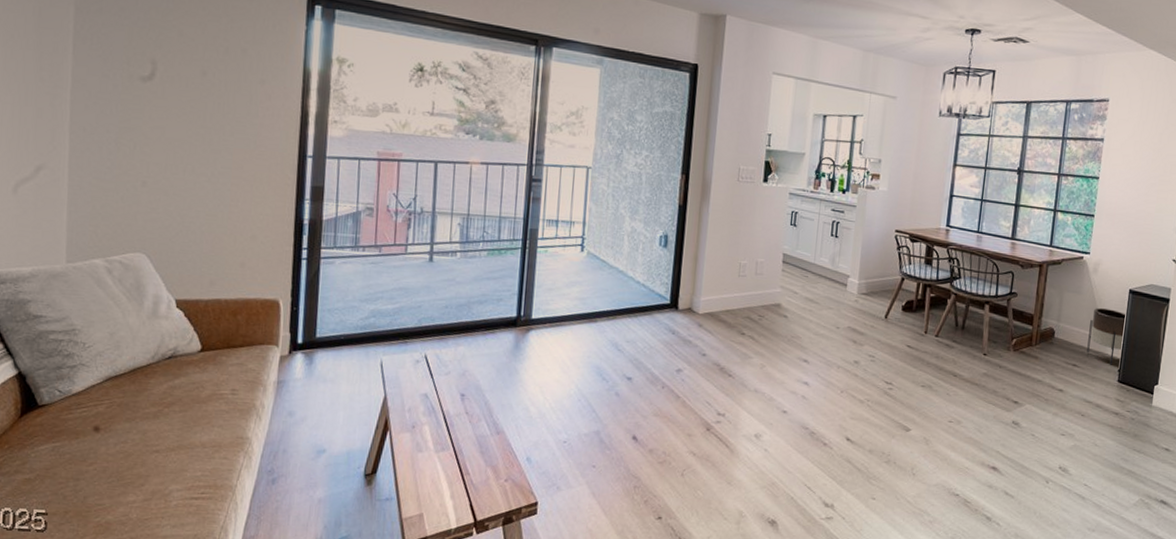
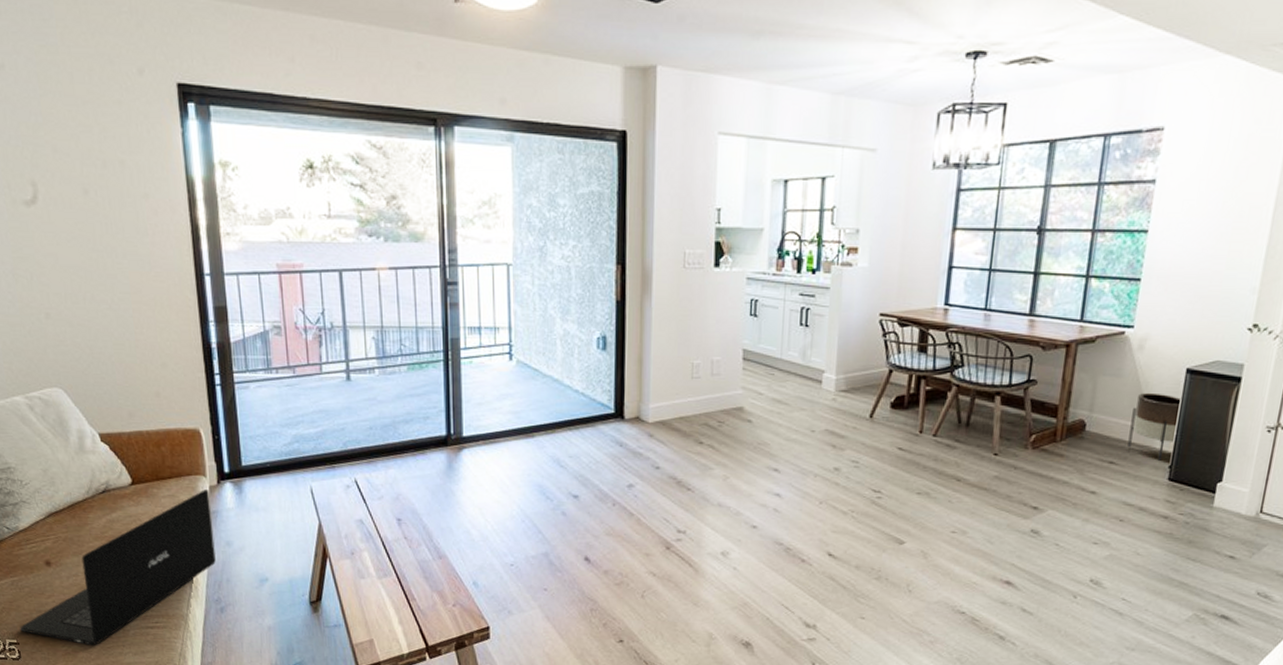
laptop: none [52,359,279,518] -> present [20,489,216,646]

